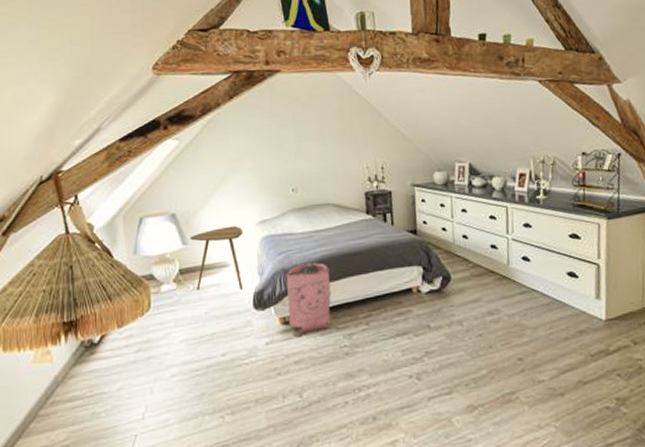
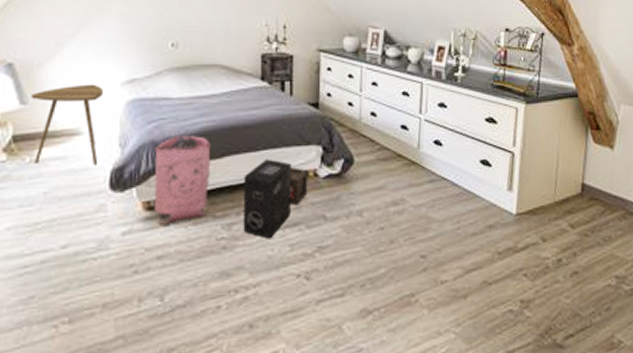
speaker: none [359,279,413,346] -> present [243,158,308,239]

